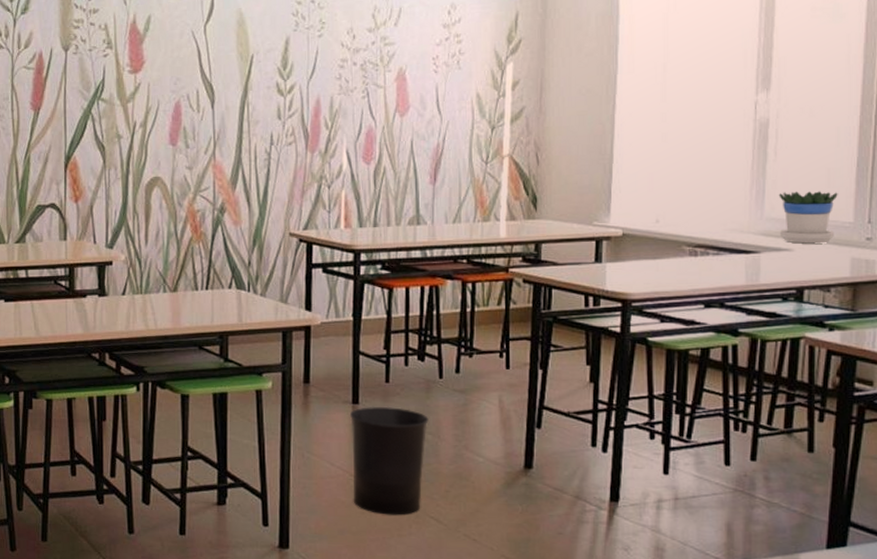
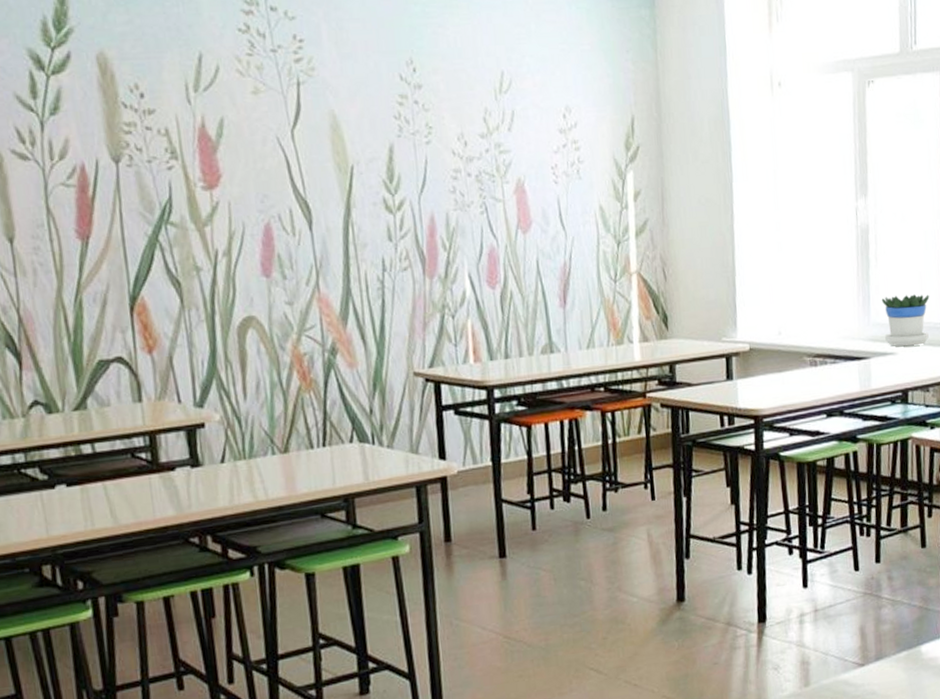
waste bin: present [349,406,429,515] -> none [497,555,580,674]

